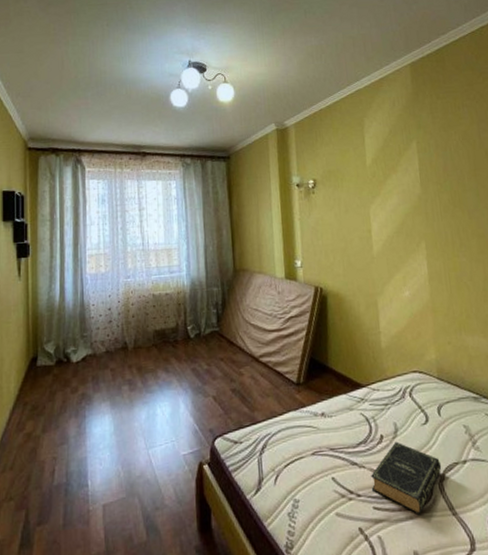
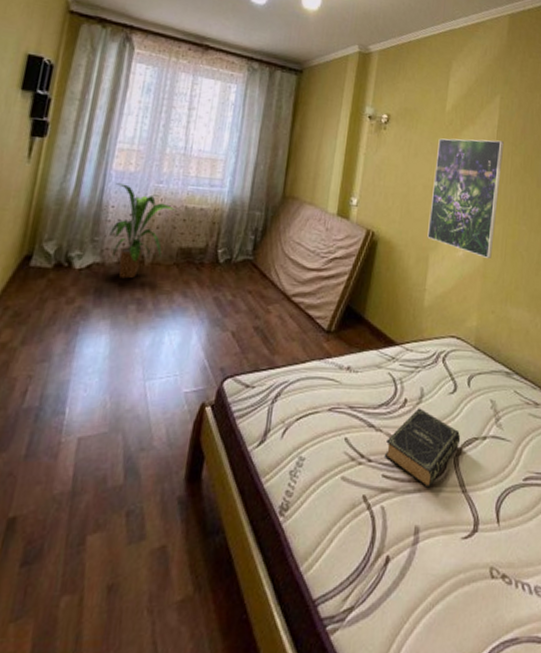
house plant: none [91,284,146,365] -> present [110,183,177,279]
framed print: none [365,182,438,294] -> present [427,138,504,258]

